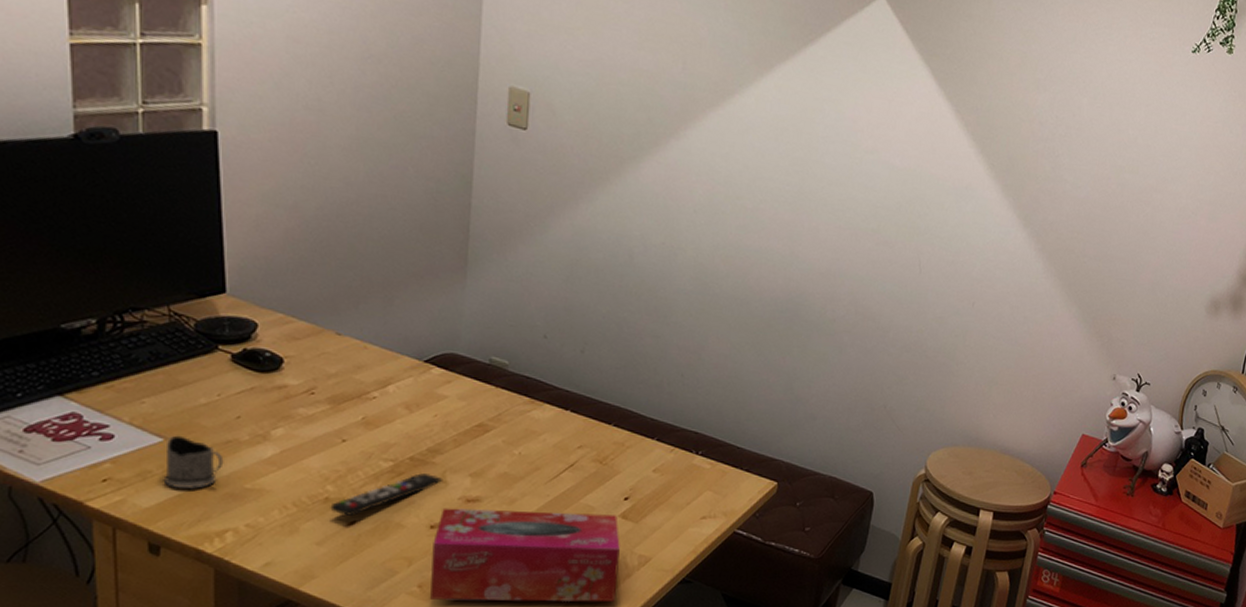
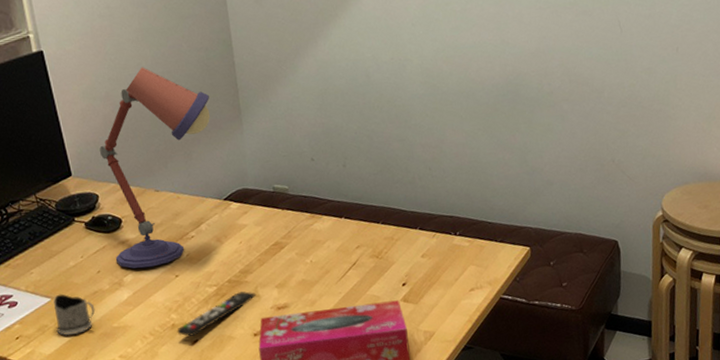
desk lamp: none [264,182,430,425] -> present [100,67,211,269]

